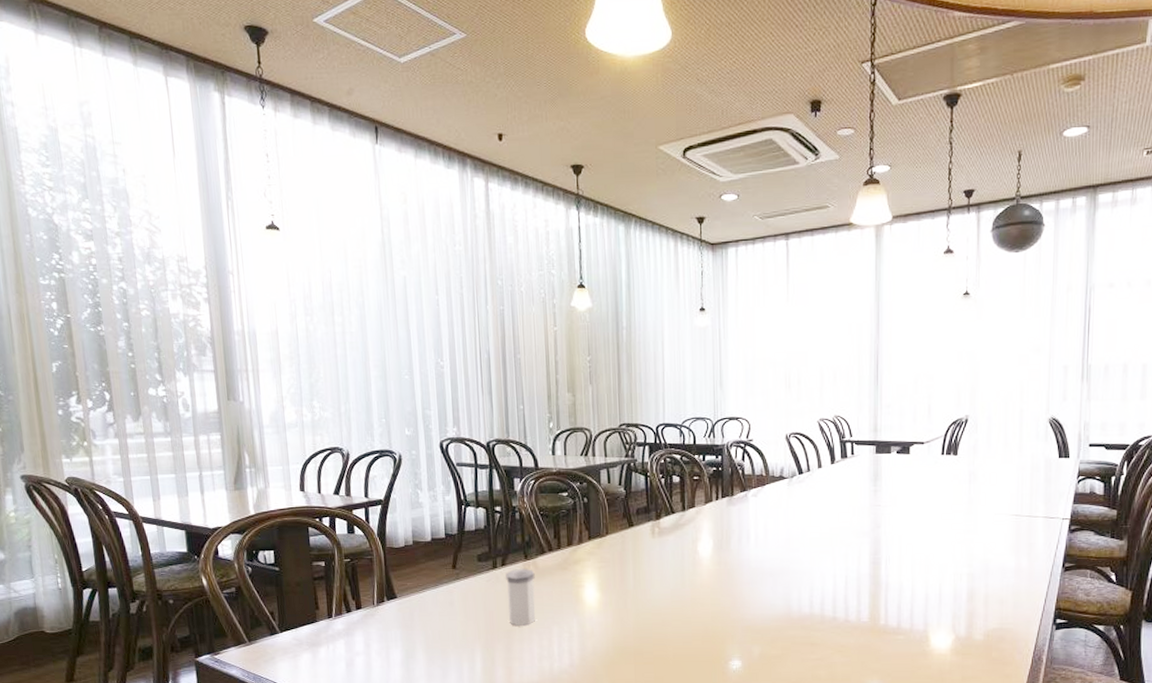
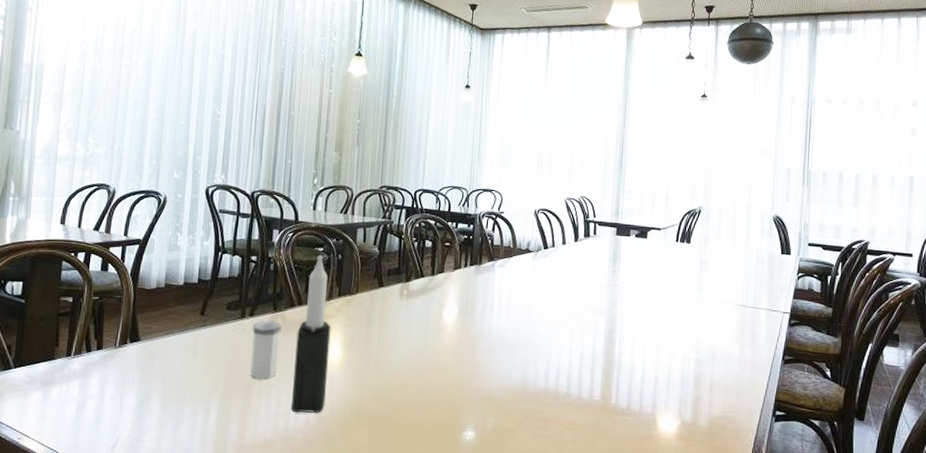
candle: none [551,500,587,655] -> present [290,255,331,413]

